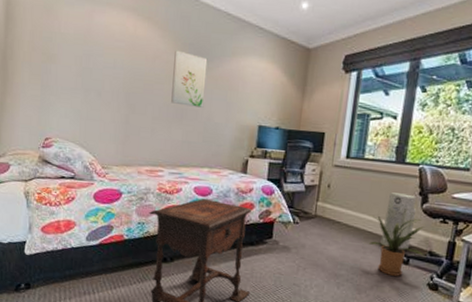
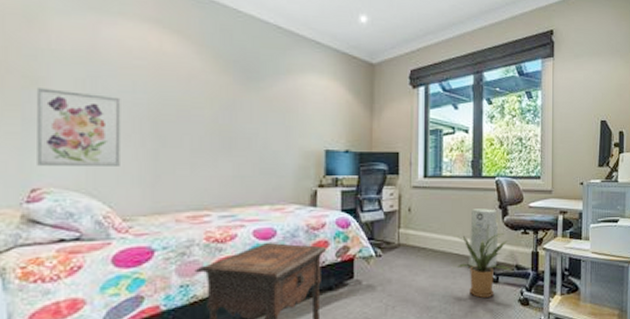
wall art: none [49,63,105,126] -> present [36,88,121,166]
wall art: present [171,50,208,108] -> none [215,68,258,134]

